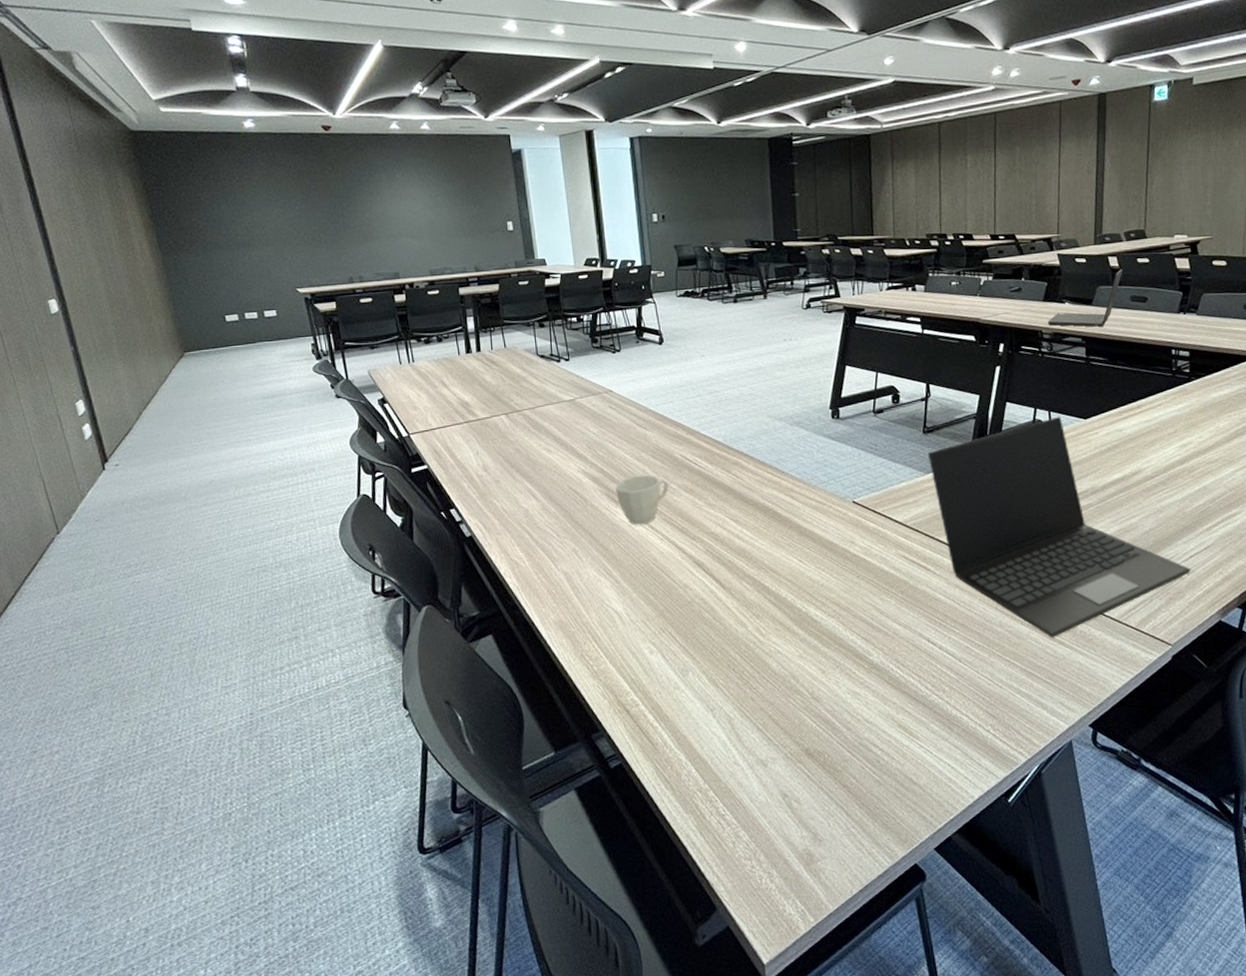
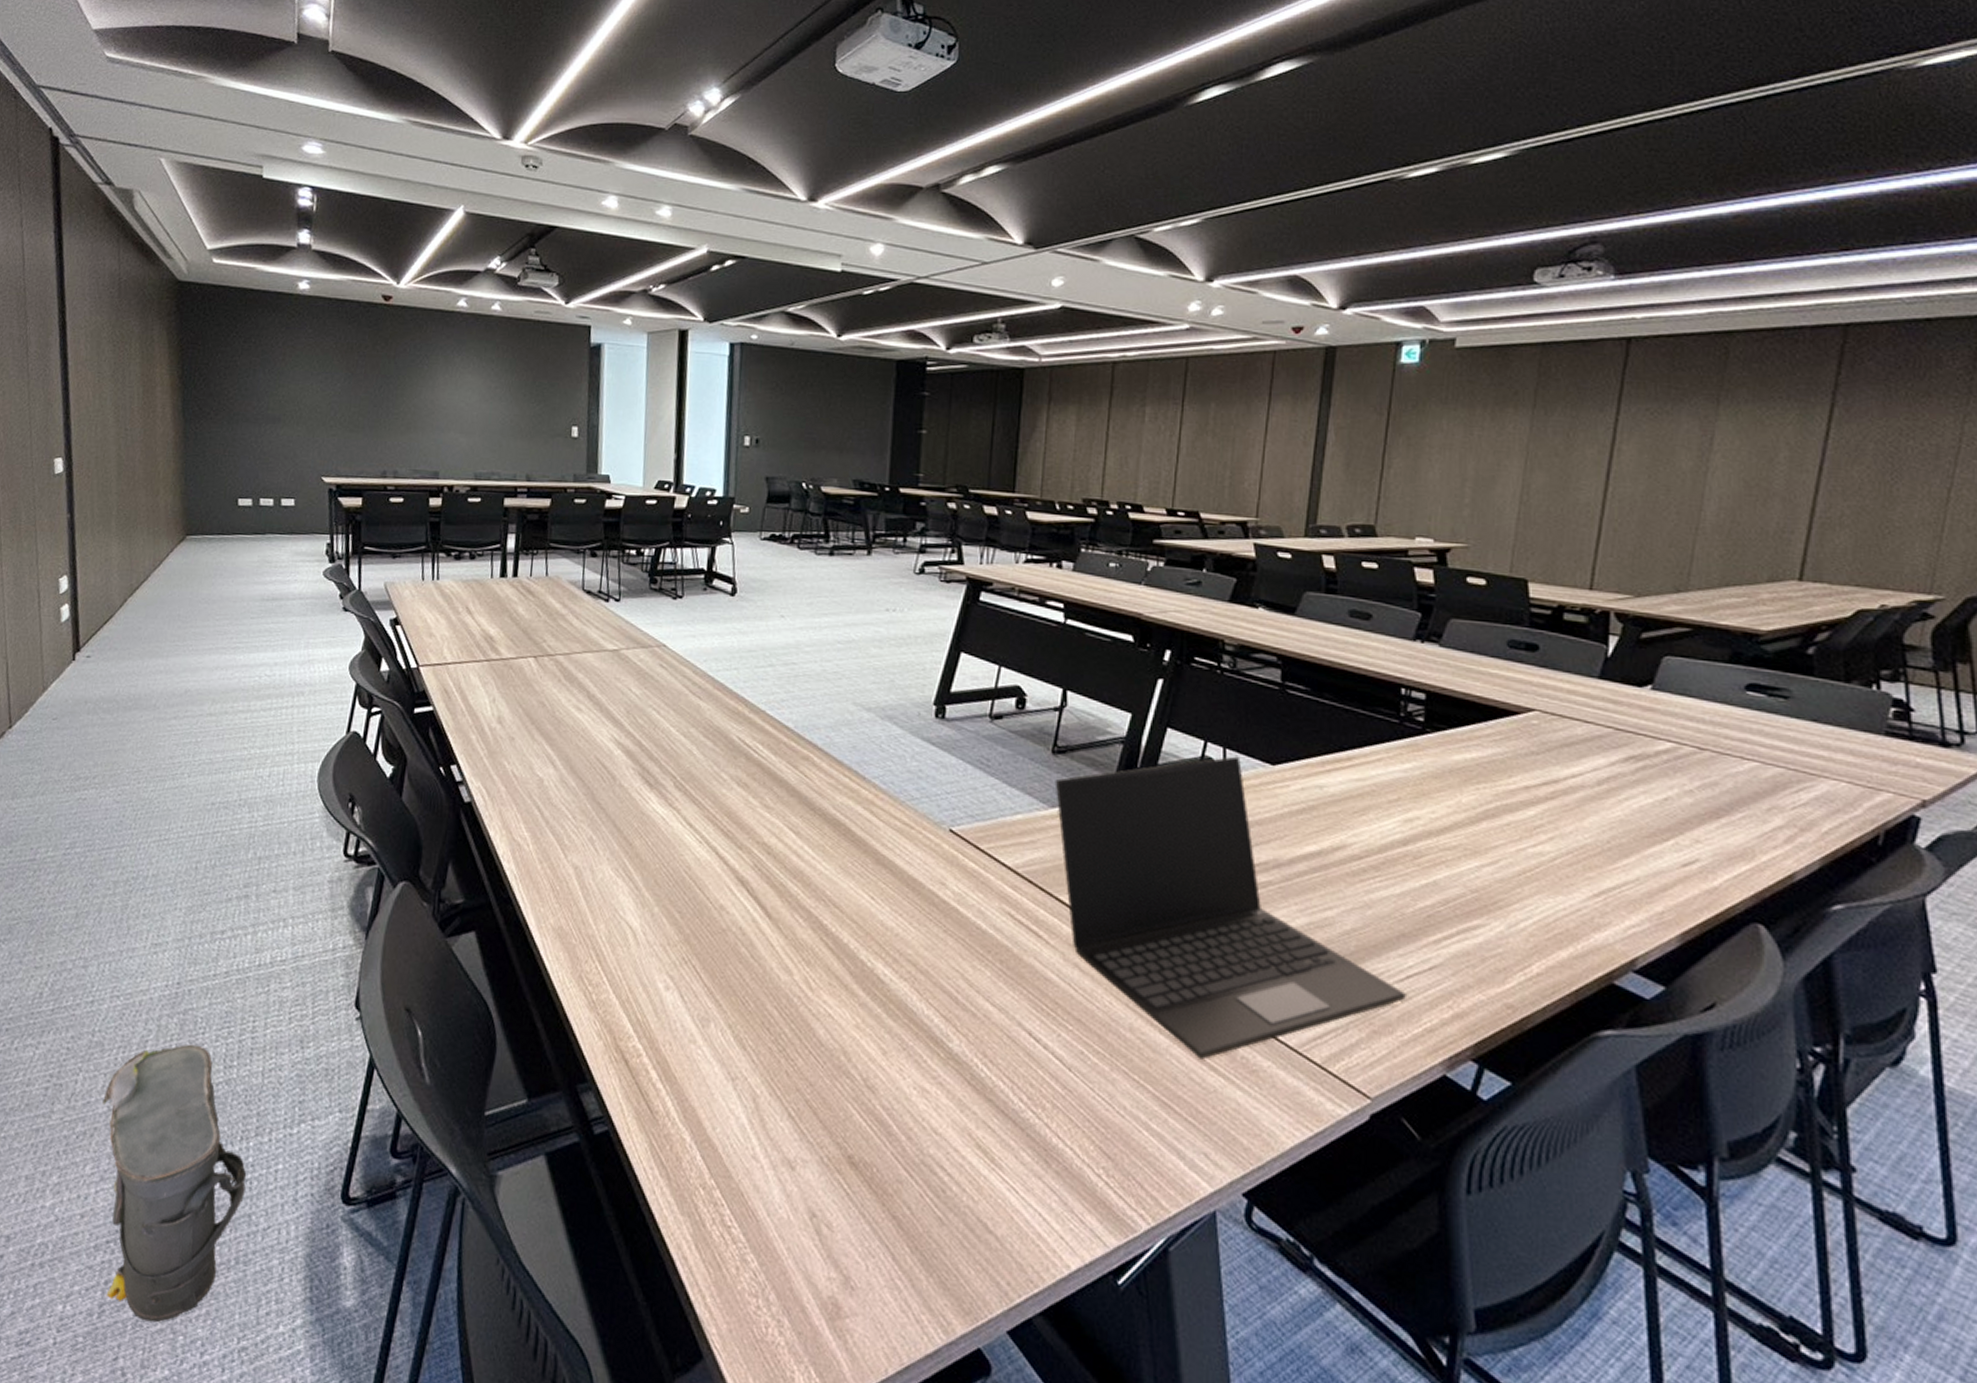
bag: none [205,758,339,968] -> present [102,1044,247,1323]
cup: present [615,475,669,525] -> none [652,756,719,820]
laptop: present [1048,269,1123,327] -> none [1233,573,1341,645]

